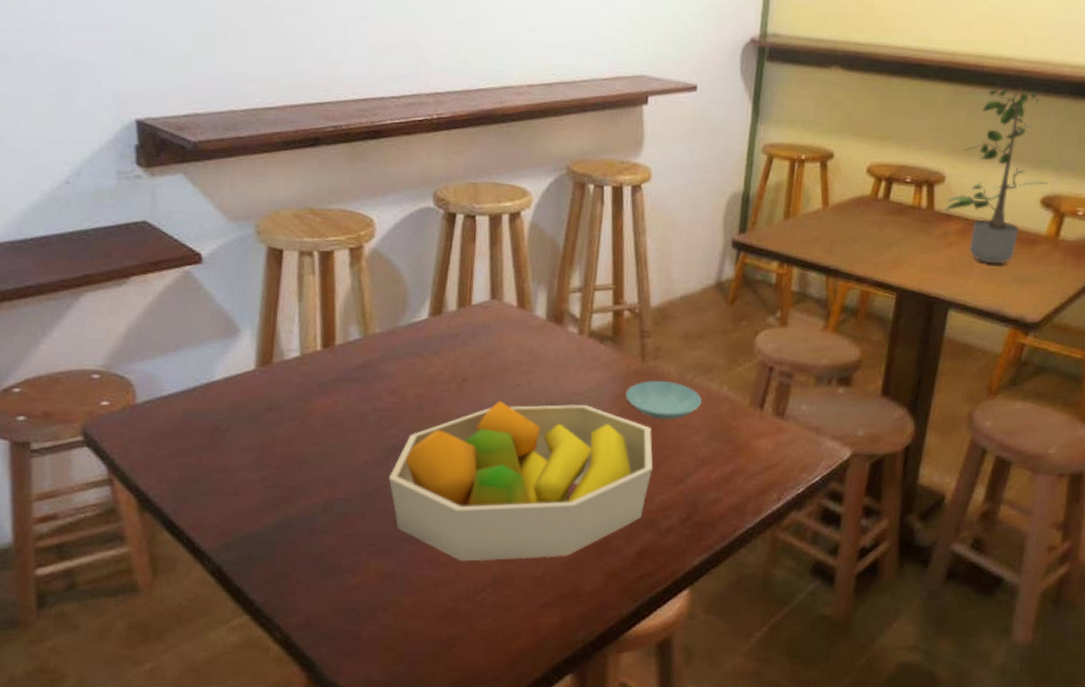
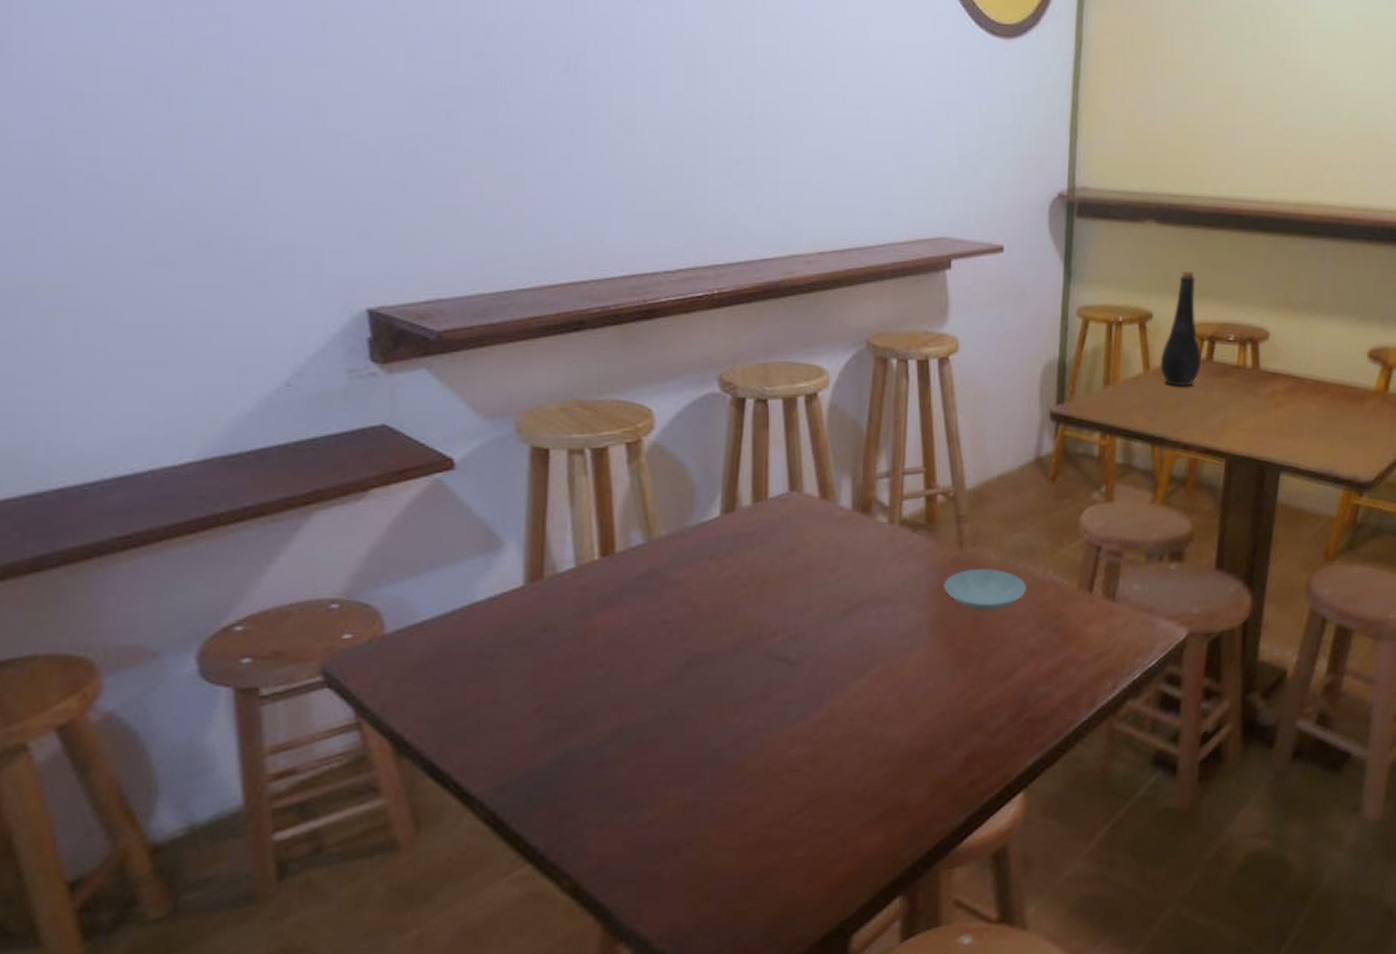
fruit bowl: present [388,400,653,561] -> none [684,600,977,782]
bottle: none [838,114,878,223] -> present [1160,270,1202,387]
potted plant: present [944,82,1048,264] -> none [1270,231,1375,423]

